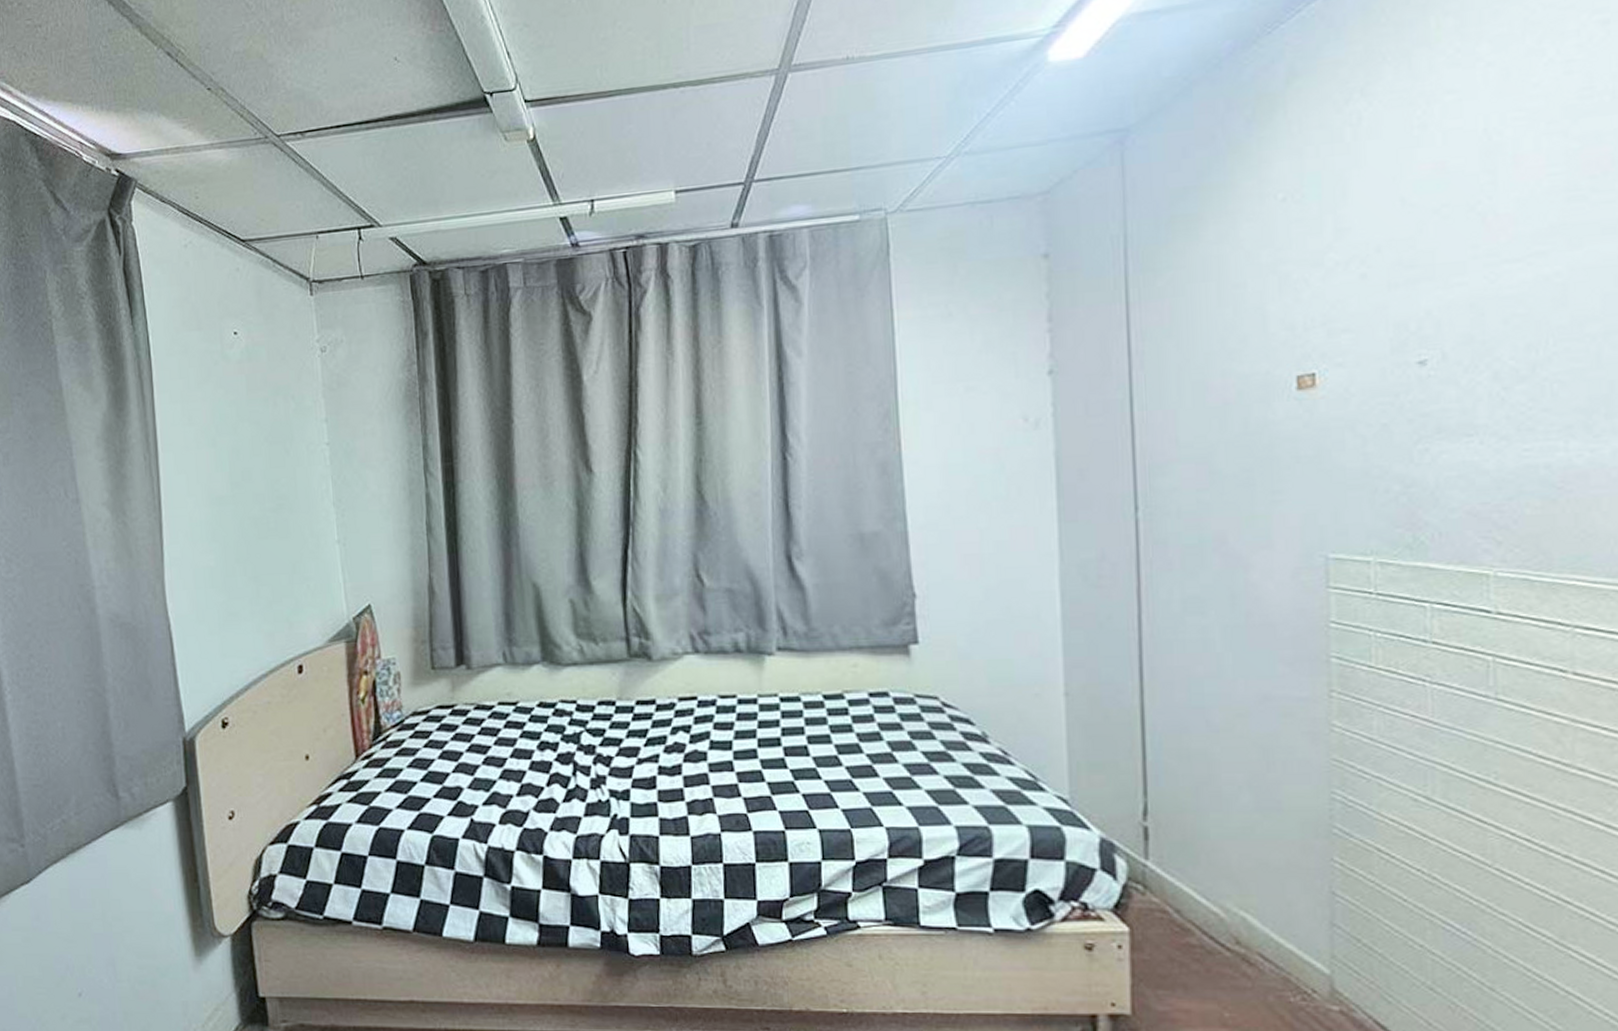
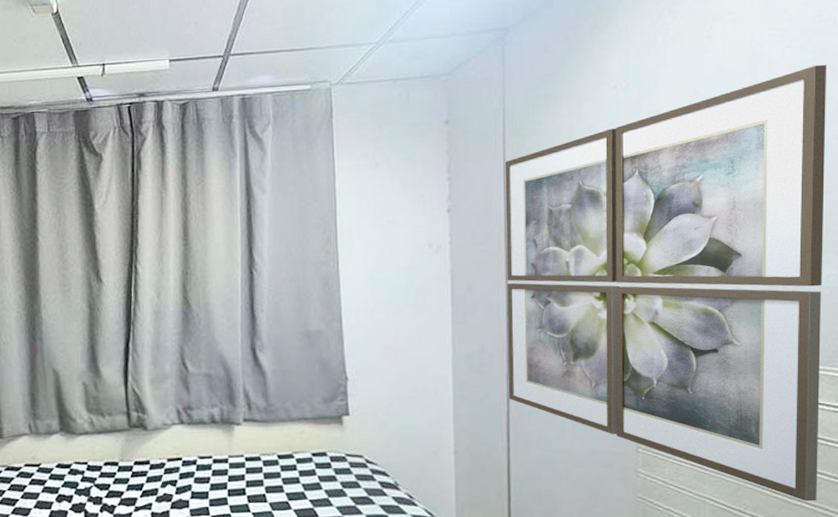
wall art: none [1128,154,1609,771] -> present [505,64,827,502]

